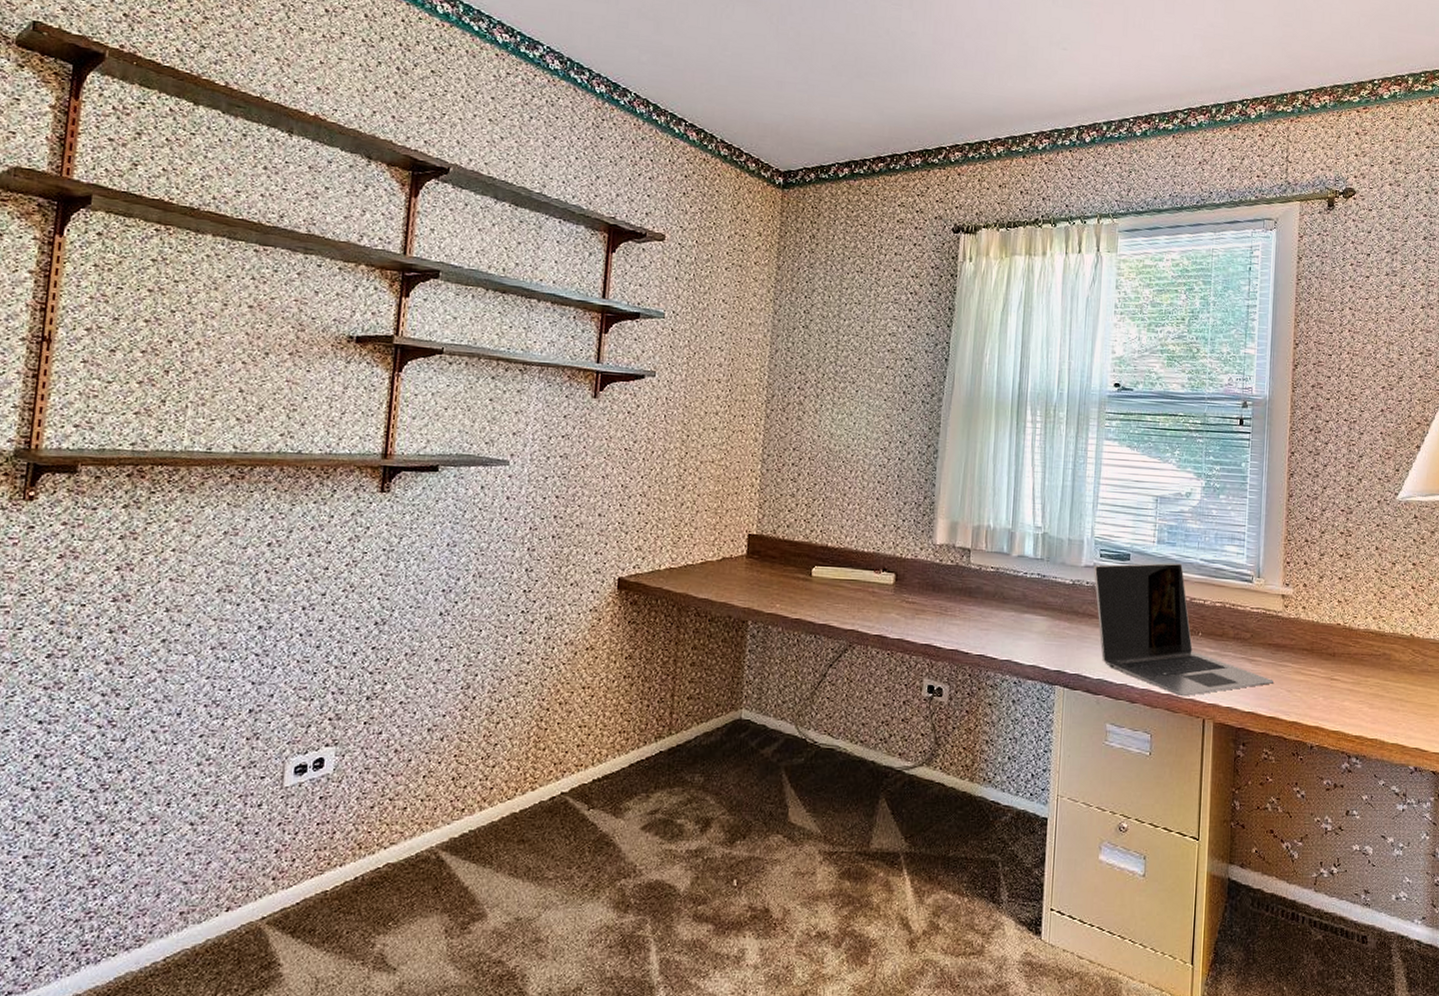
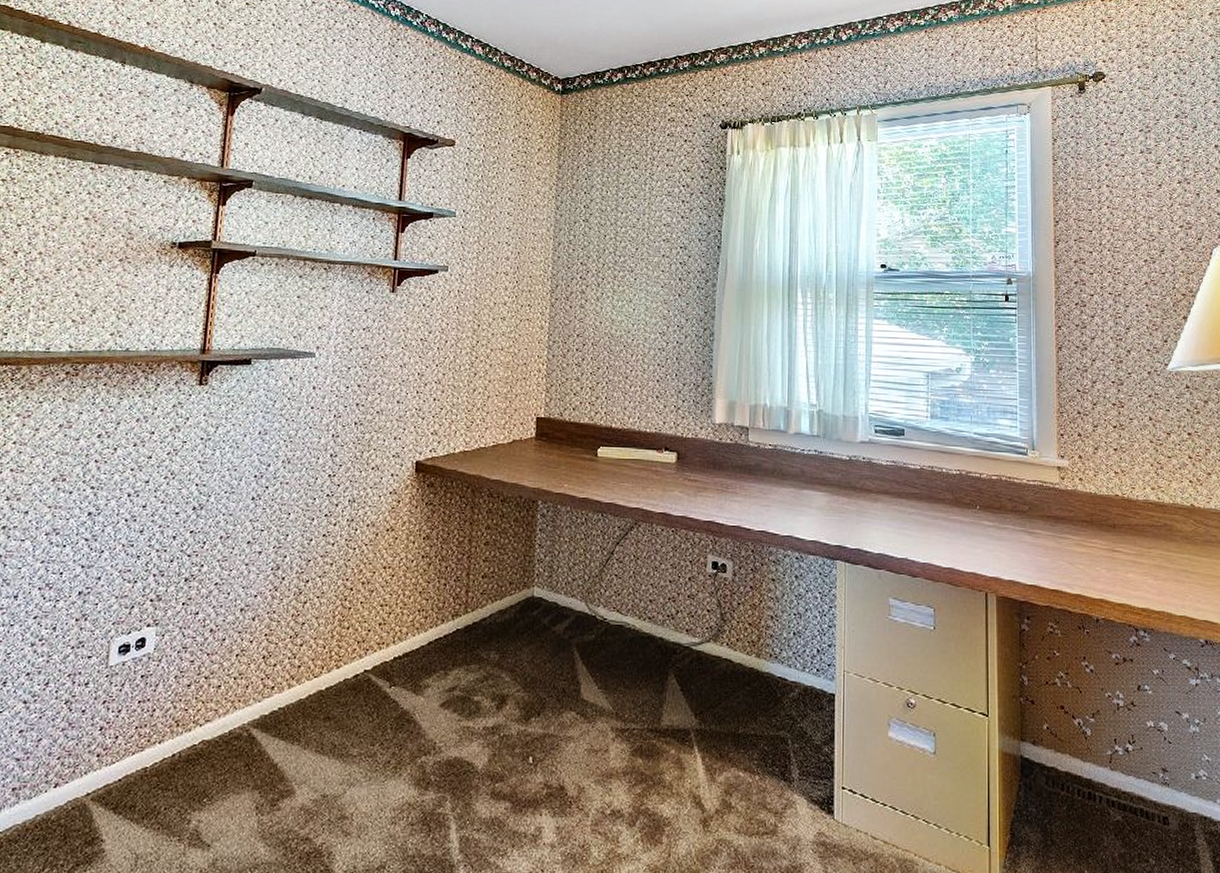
laptop: present [1094,563,1275,696] -> none [870,437,1056,569]

